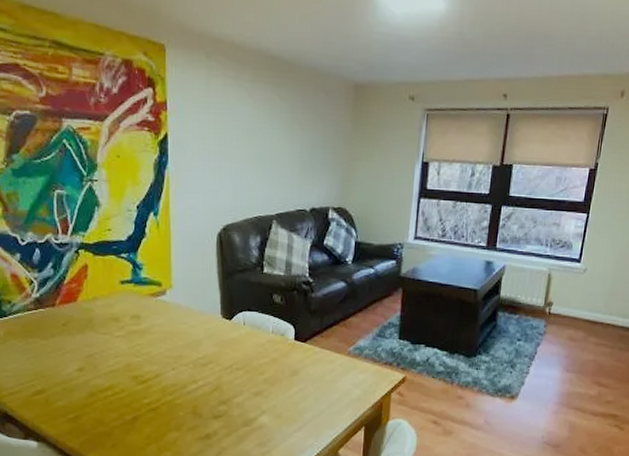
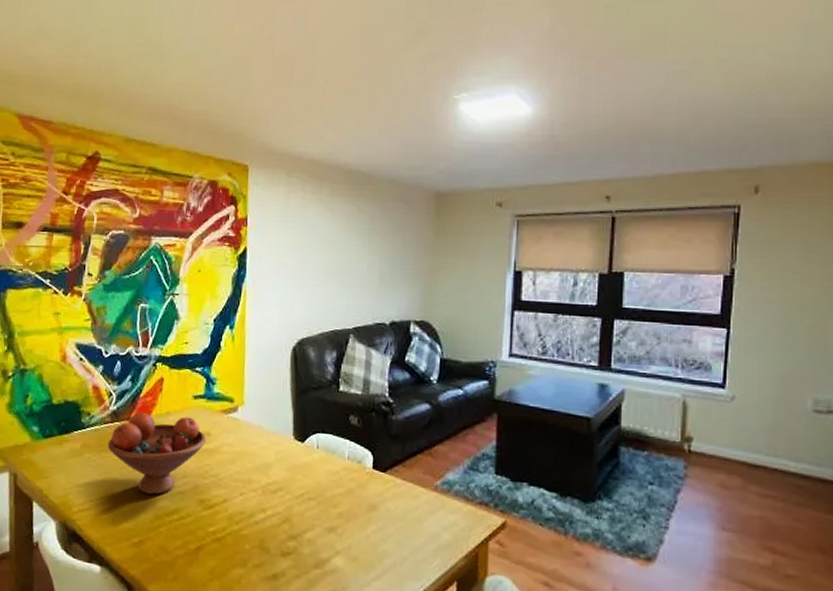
fruit bowl: none [33,298,136,374] -> present [107,412,207,495]

